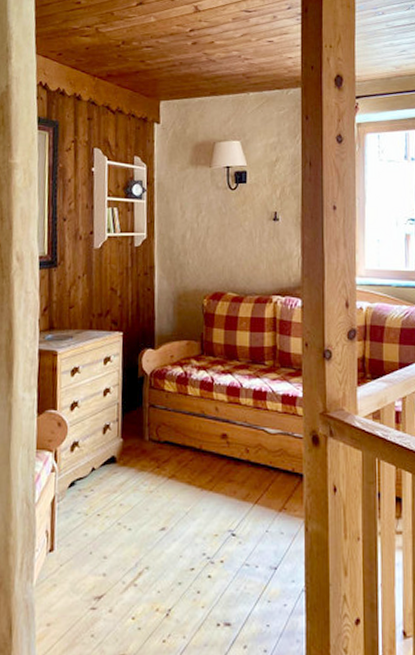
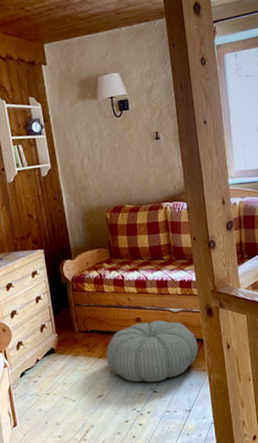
pouf: none [178,440,296,523] -> present [106,320,199,383]

